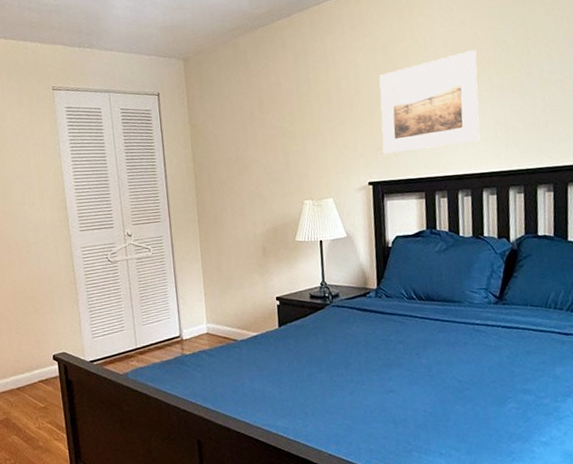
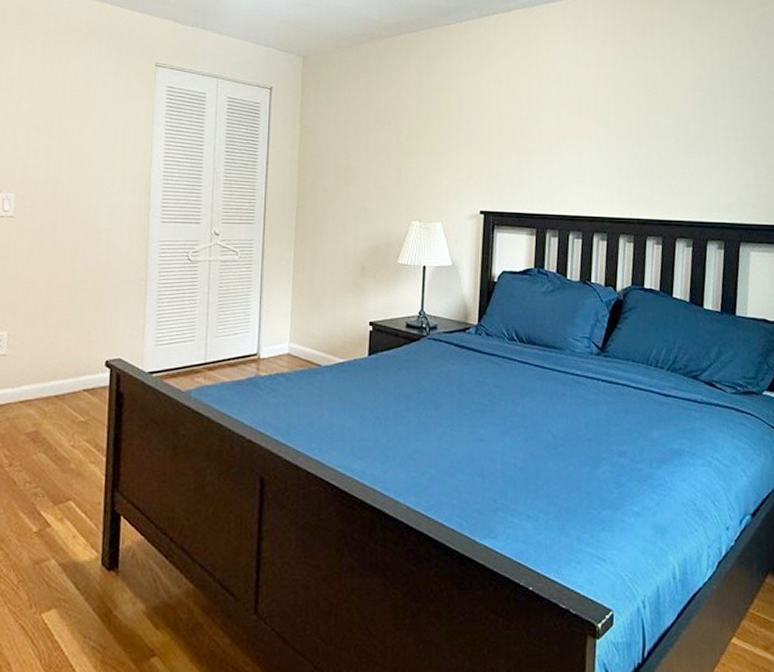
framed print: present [379,50,480,154] -> none [498,94,598,185]

